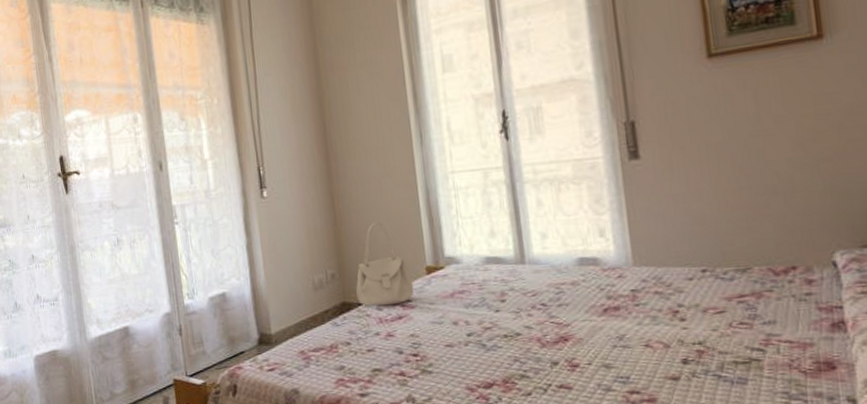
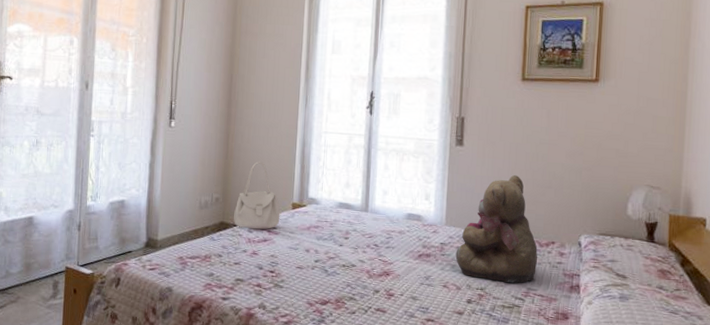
teddy bear: none [654,184,776,331] -> present [455,174,538,284]

